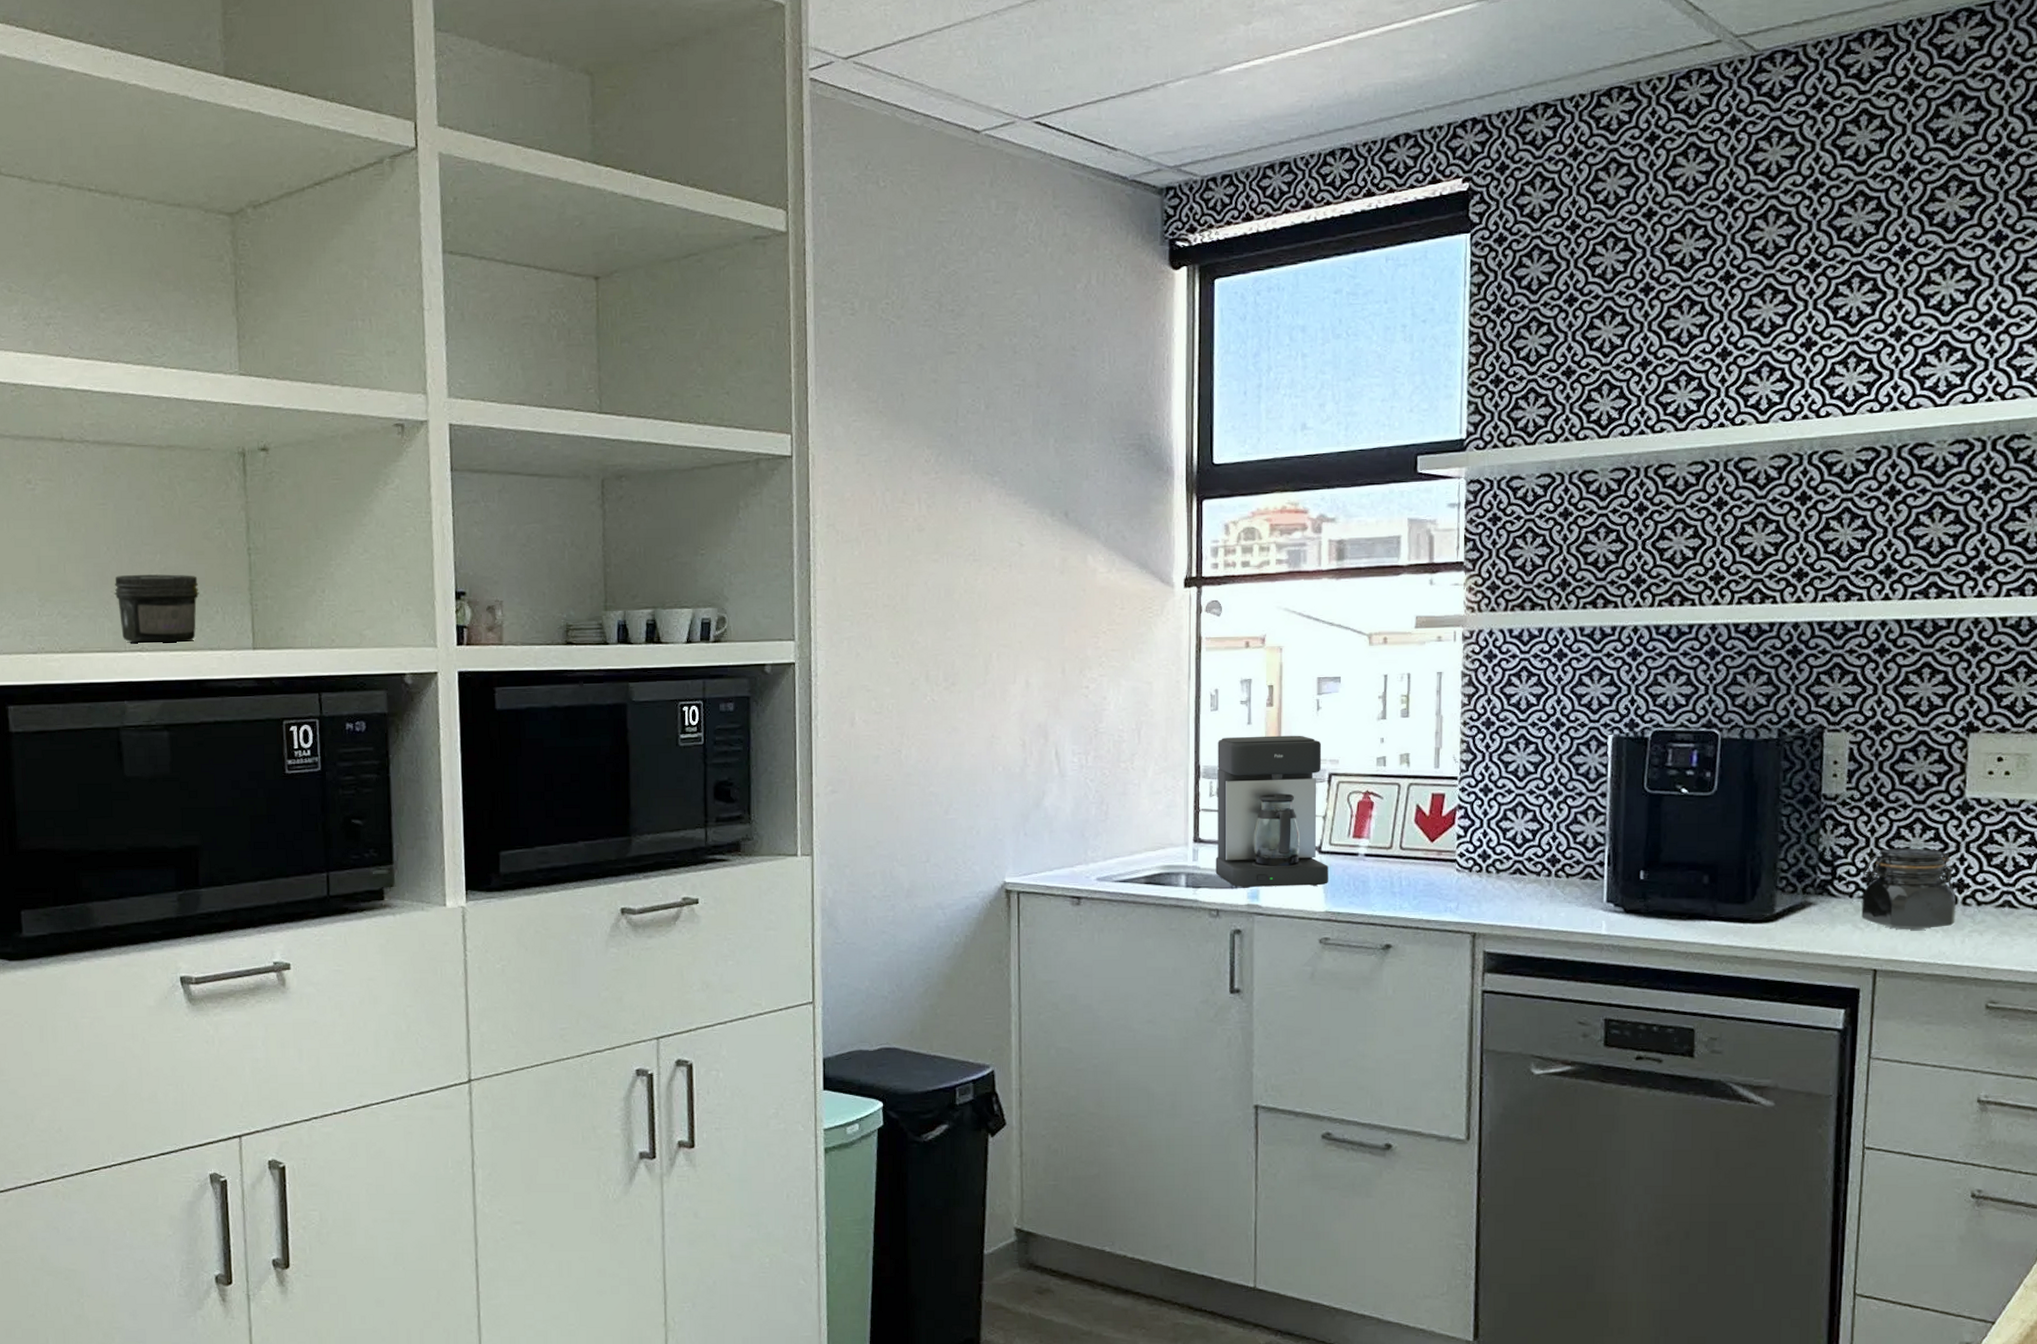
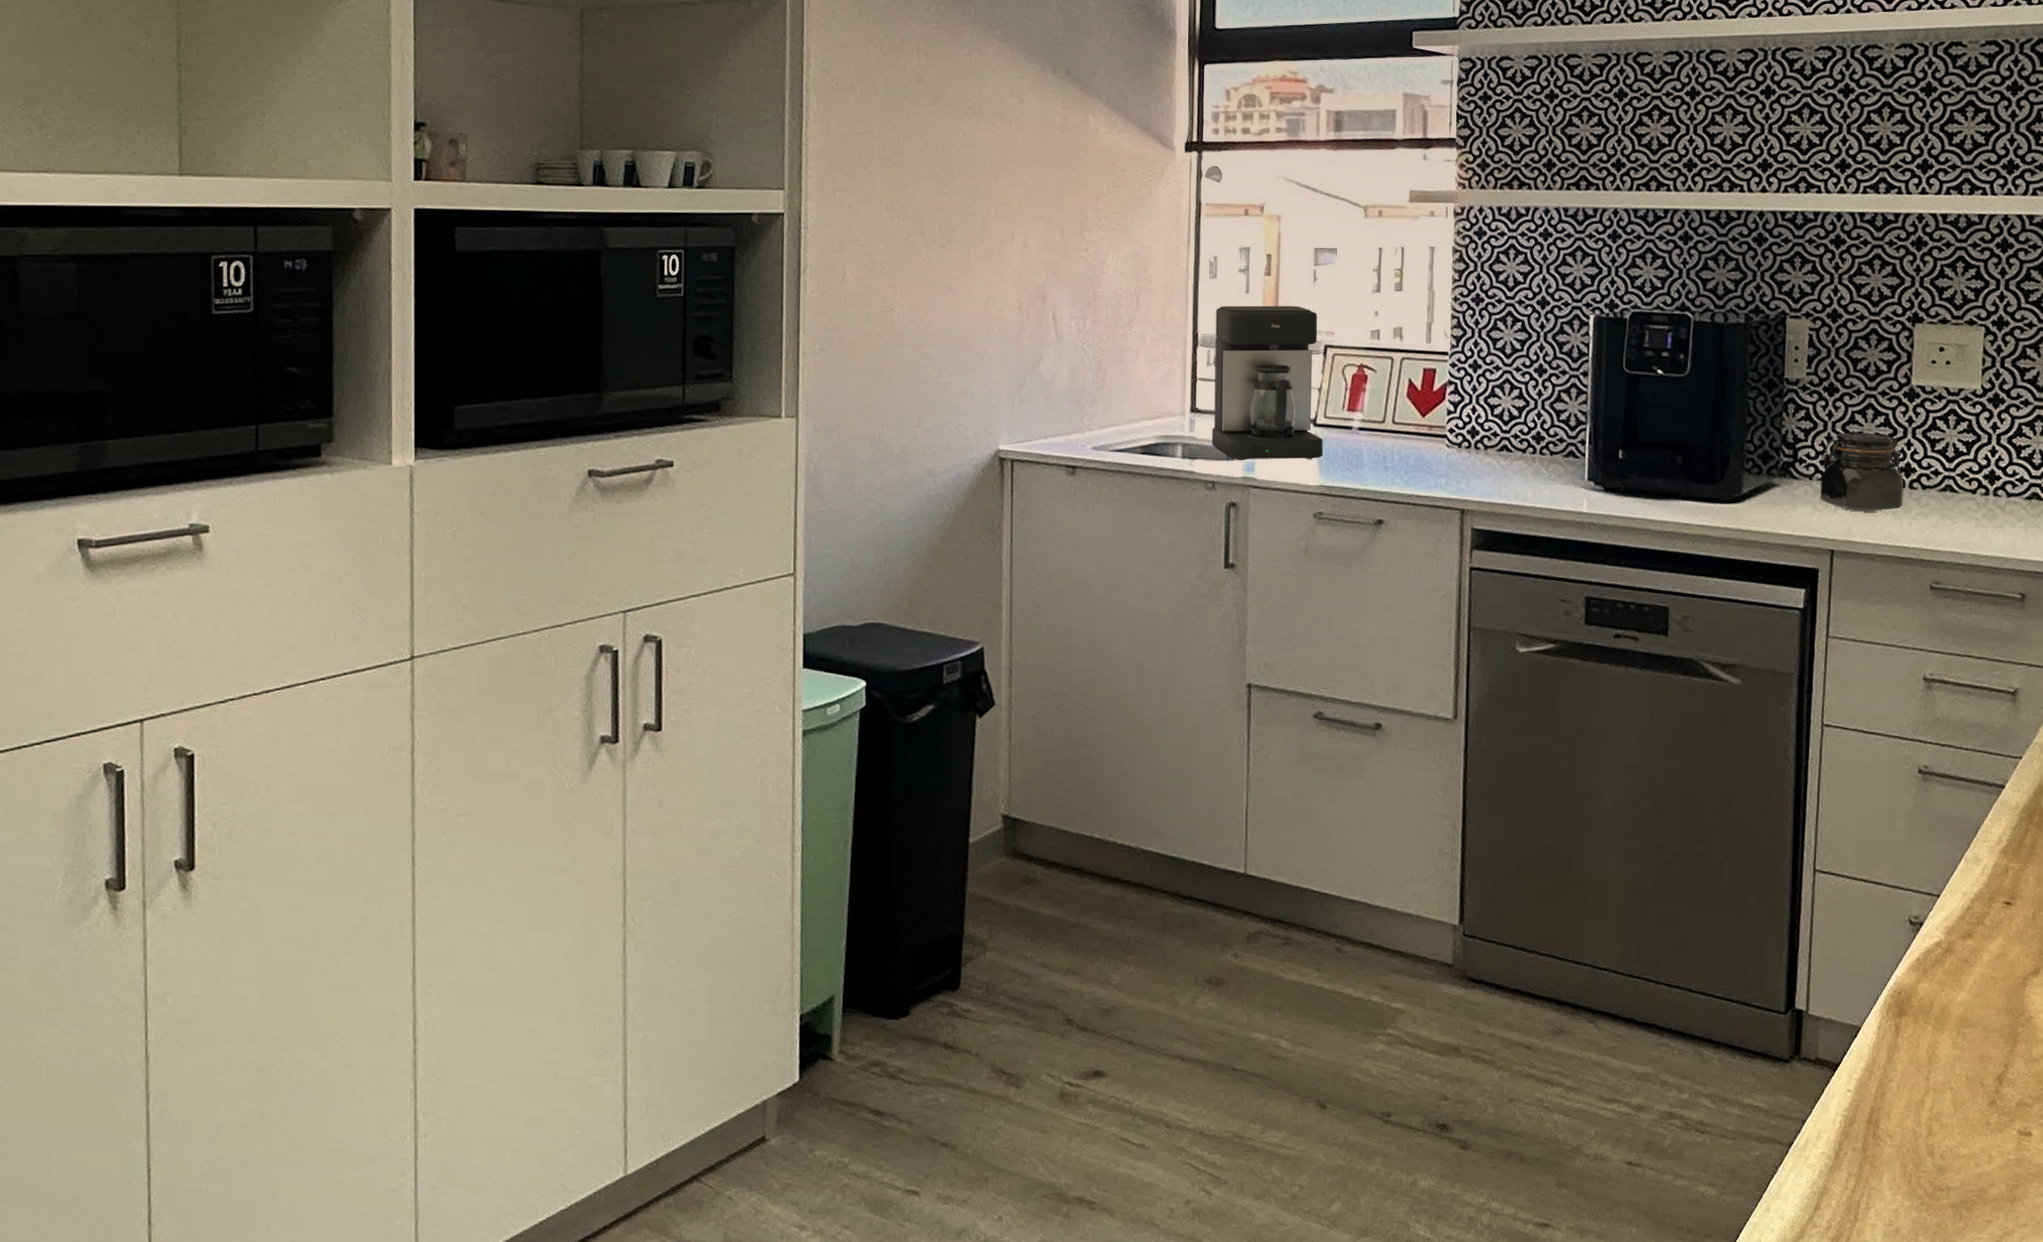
jar: present [114,574,199,644] -> none [17,87,119,165]

